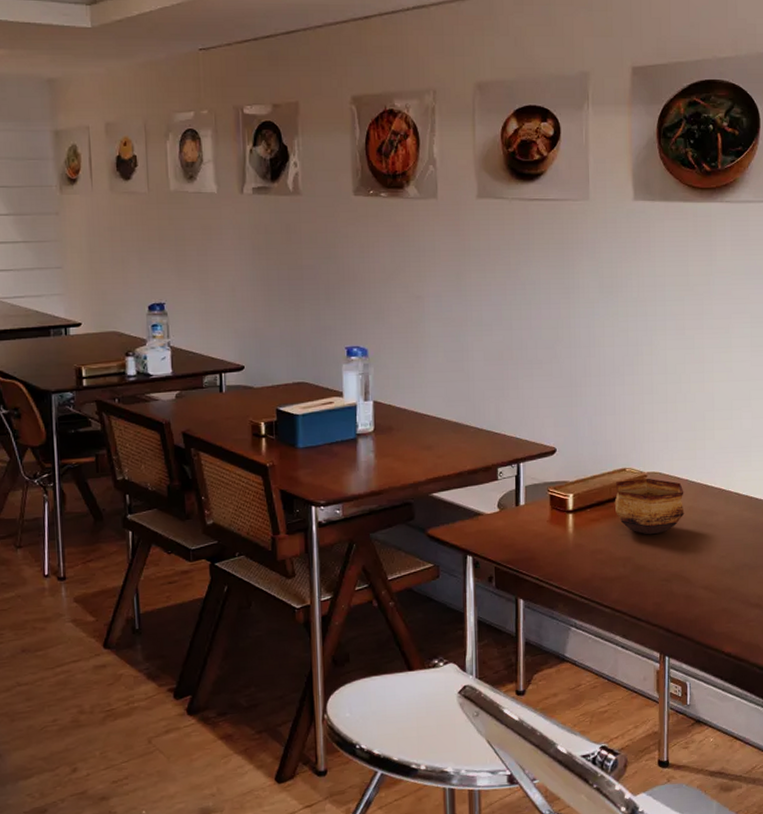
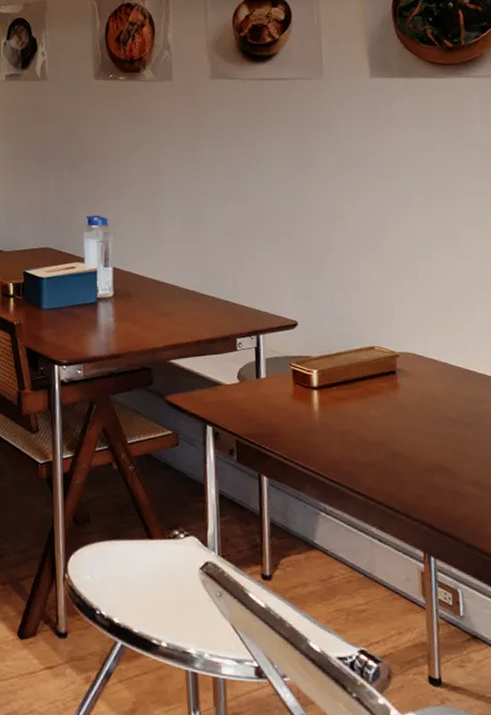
bowl: present [614,478,685,535] -> none [363,358,444,420]

